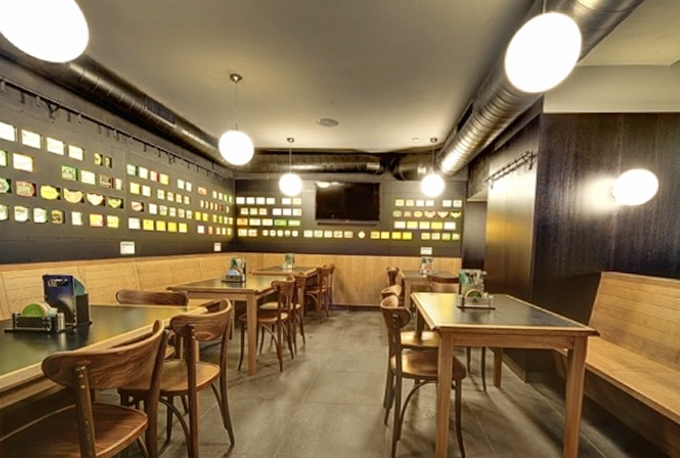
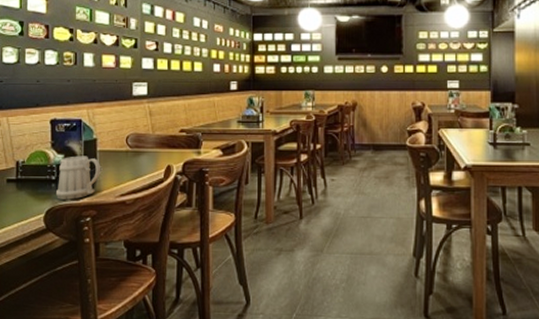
beer mug: none [51,309,94,350] -> present [55,156,101,200]

